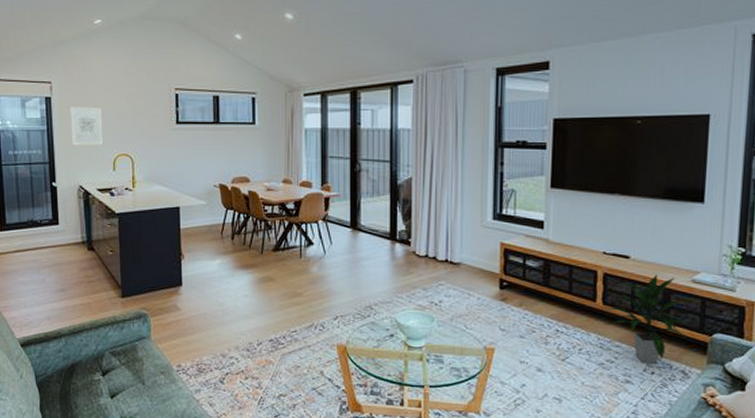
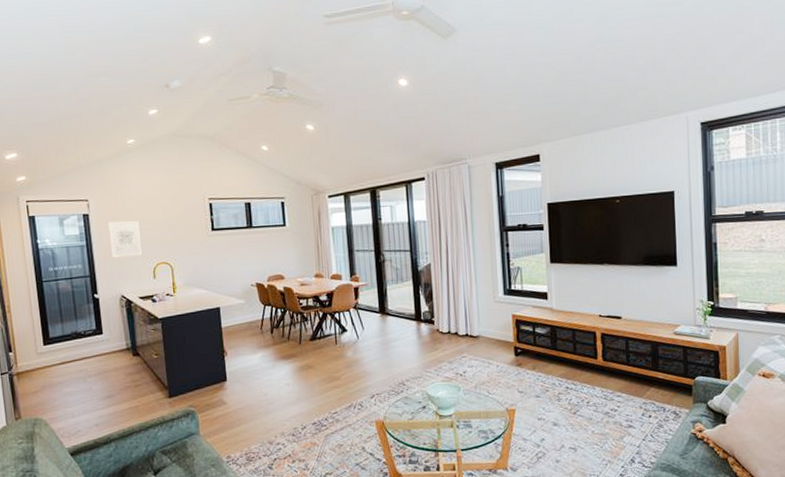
indoor plant: present [608,274,687,364] -> none [608,330,674,409]

